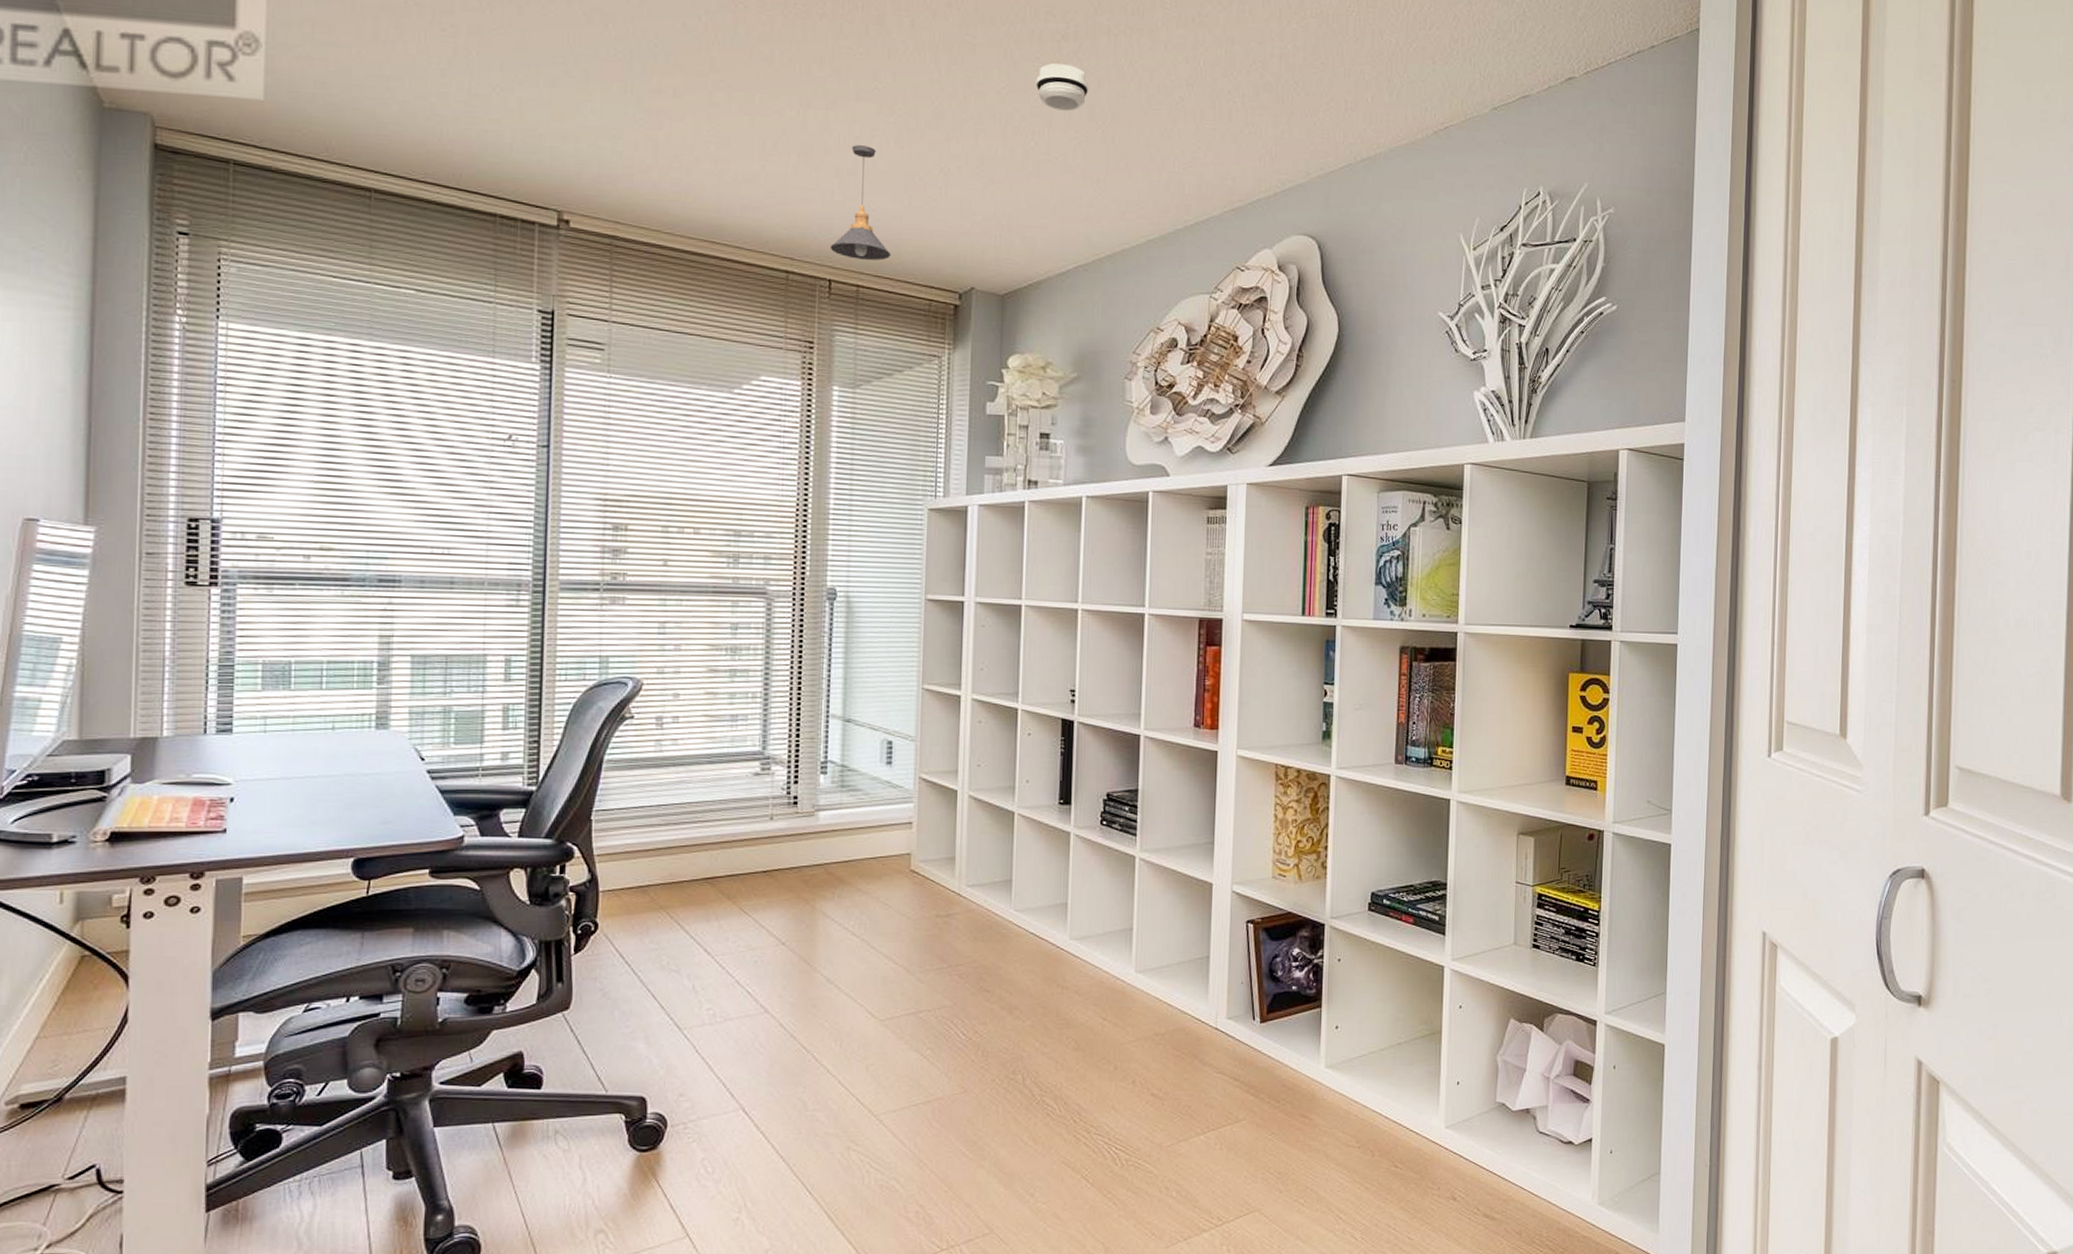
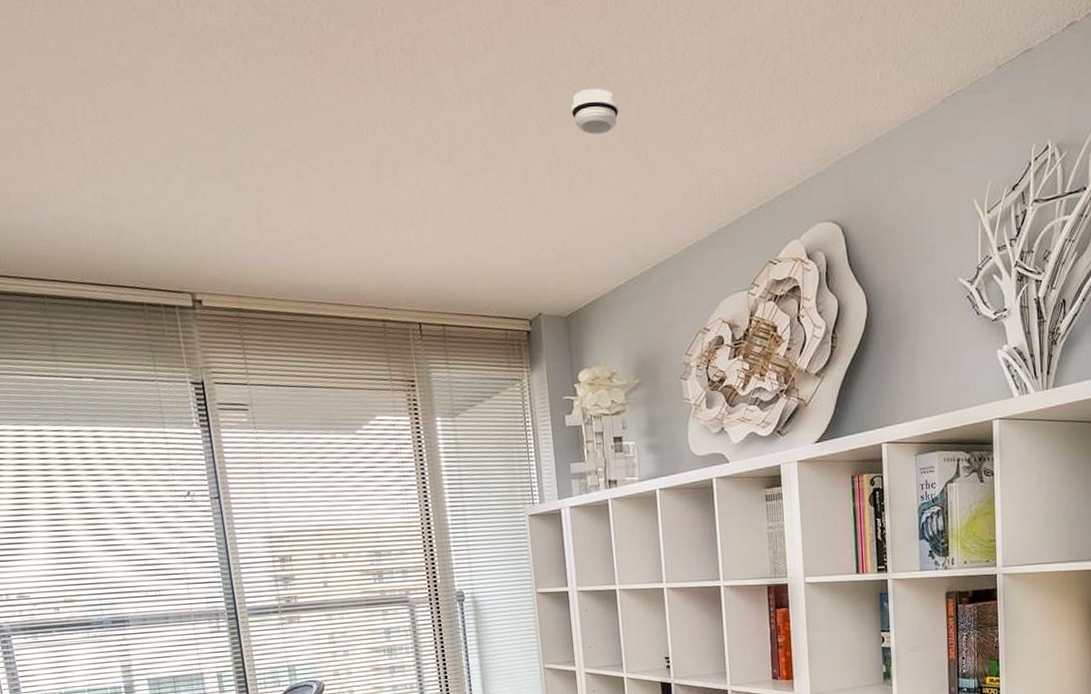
pendant light: present [830,145,891,261] -> none [415,195,468,301]

